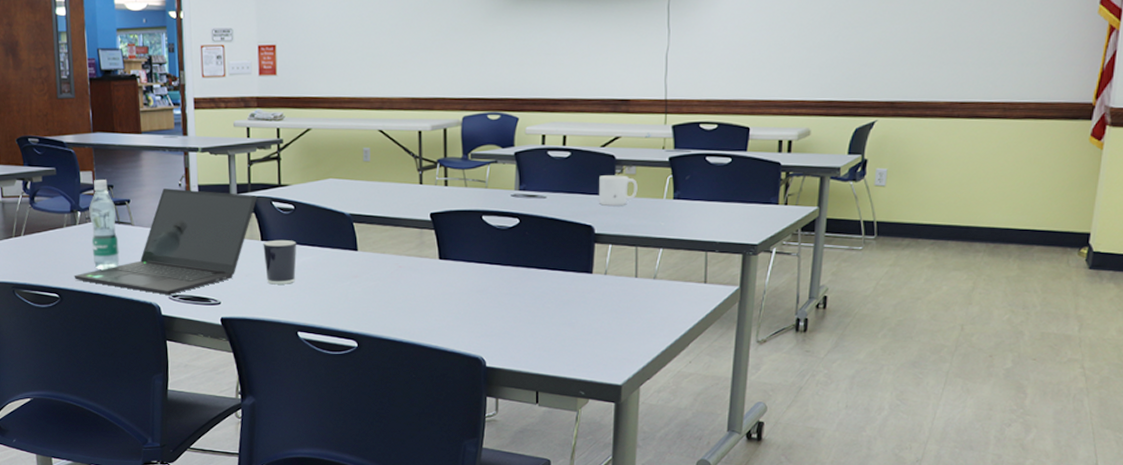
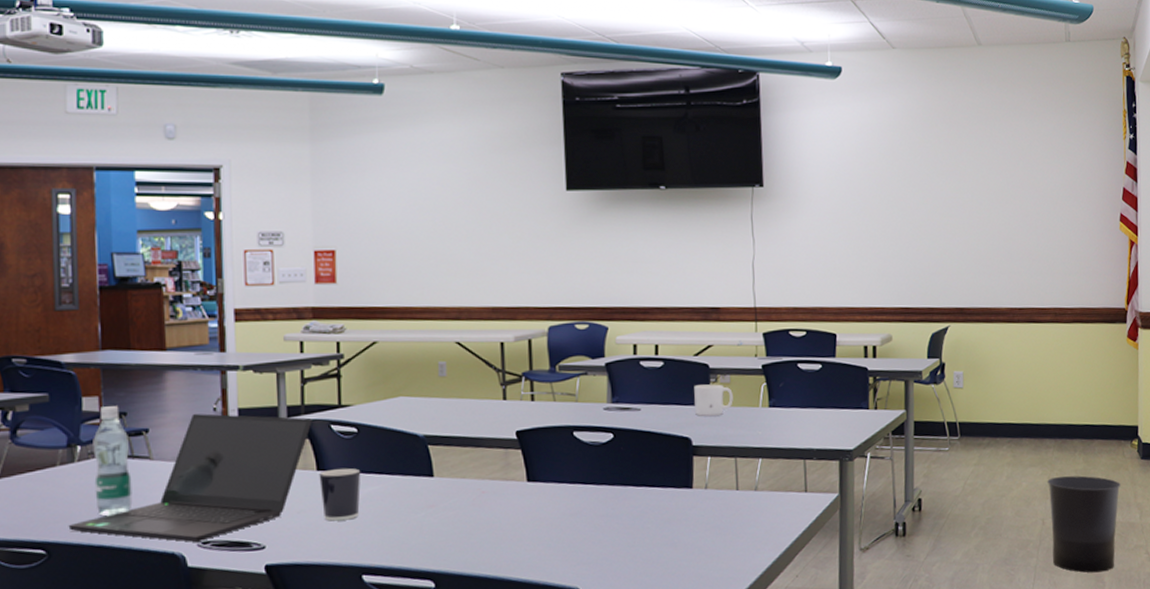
waste bin: none [969,282,1060,383] -> present [1047,475,1121,573]

